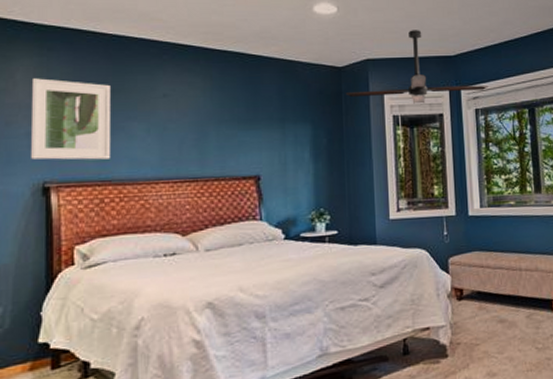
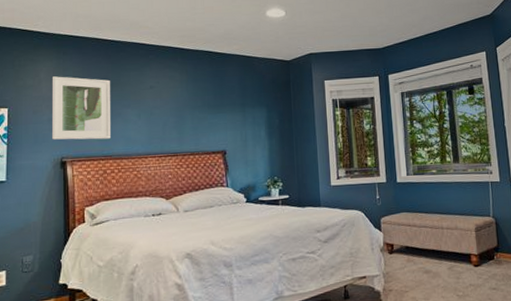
ceiling fan: present [345,30,488,104] -> none [293,27,412,89]

